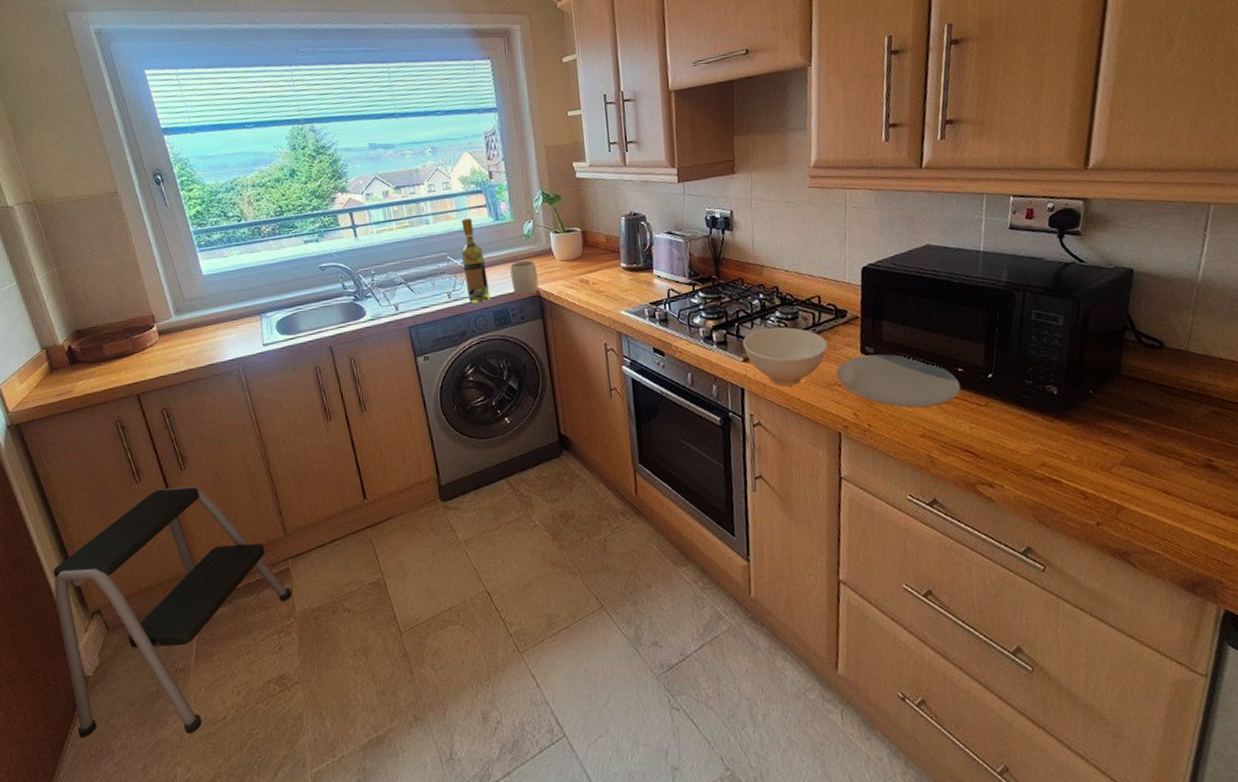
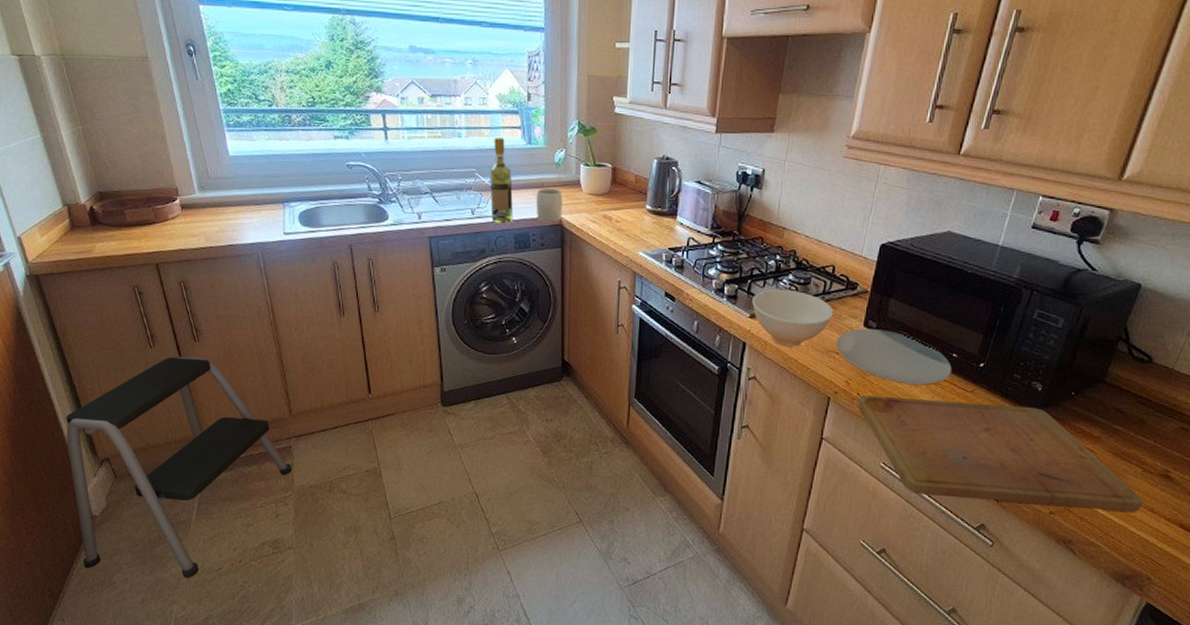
cutting board: none [870,412,1193,524] -> present [858,395,1143,512]

